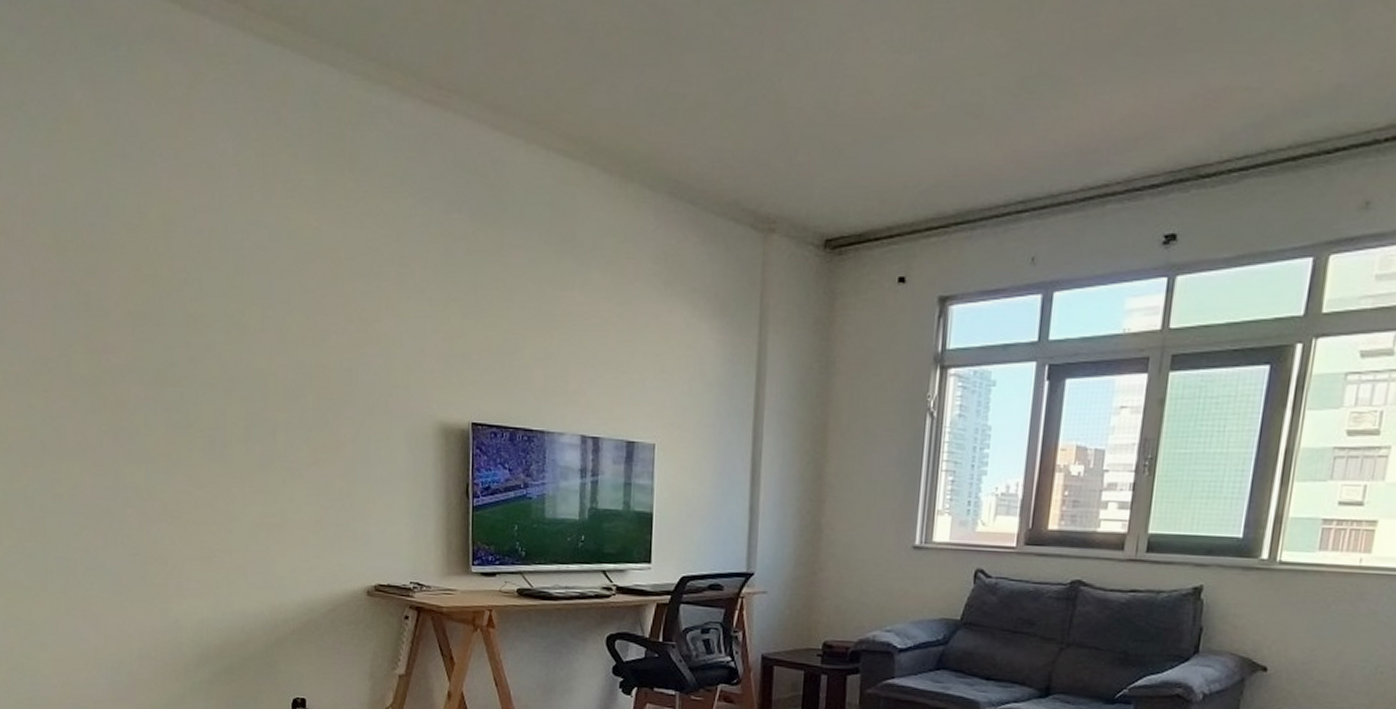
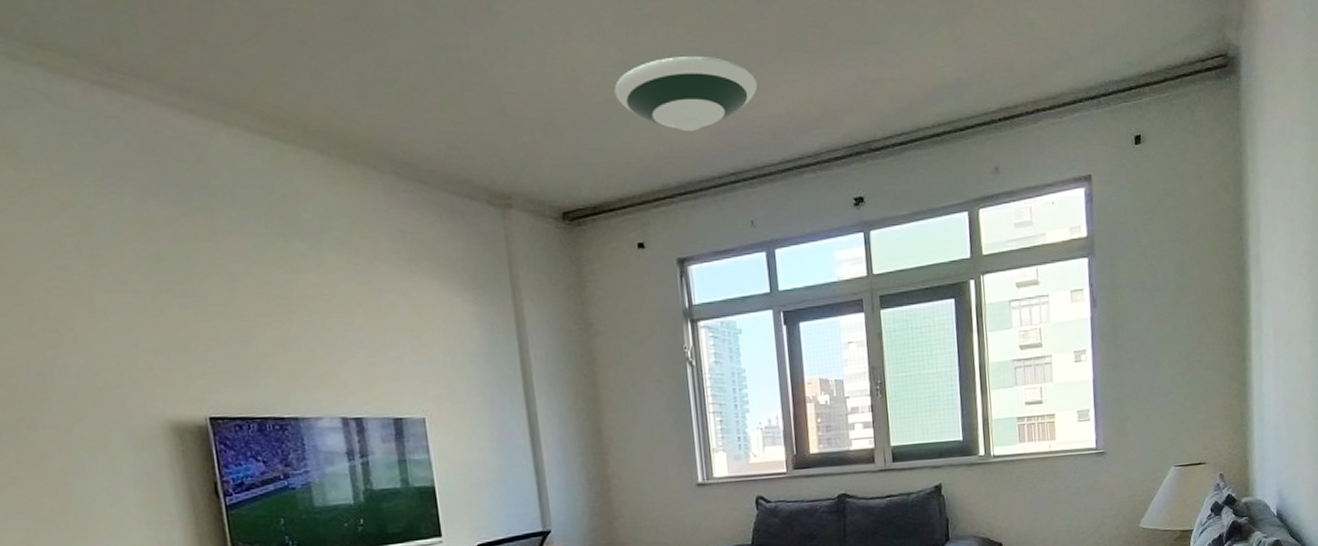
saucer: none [904,64,1072,151] -> present [614,57,758,131]

